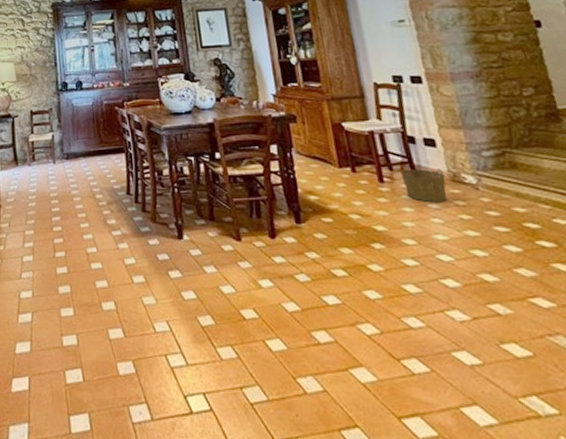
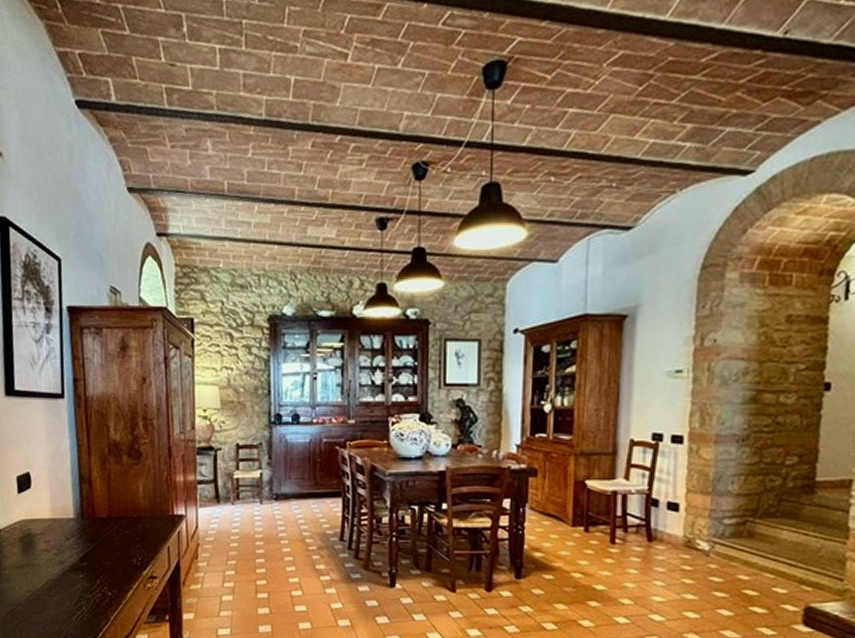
basket: present [400,169,447,203] -> none [634,533,679,567]

